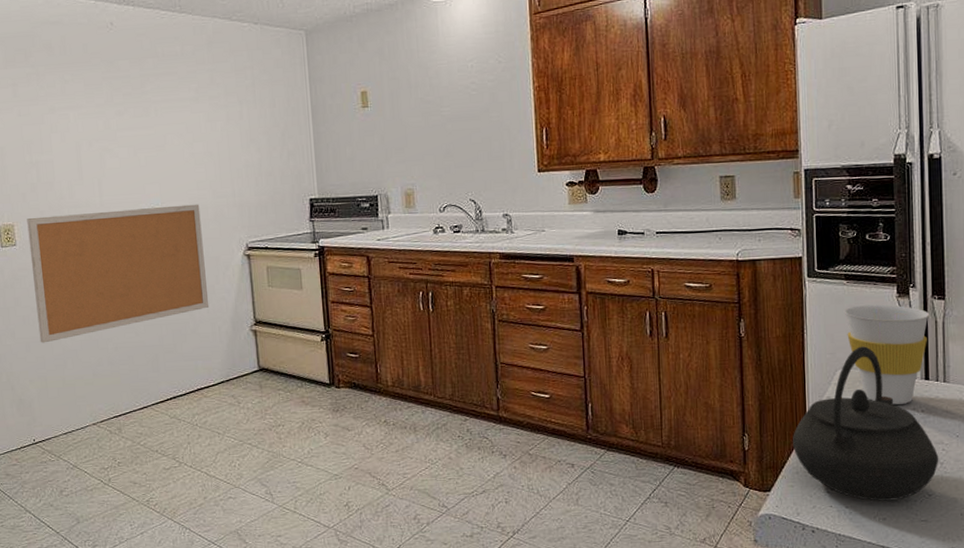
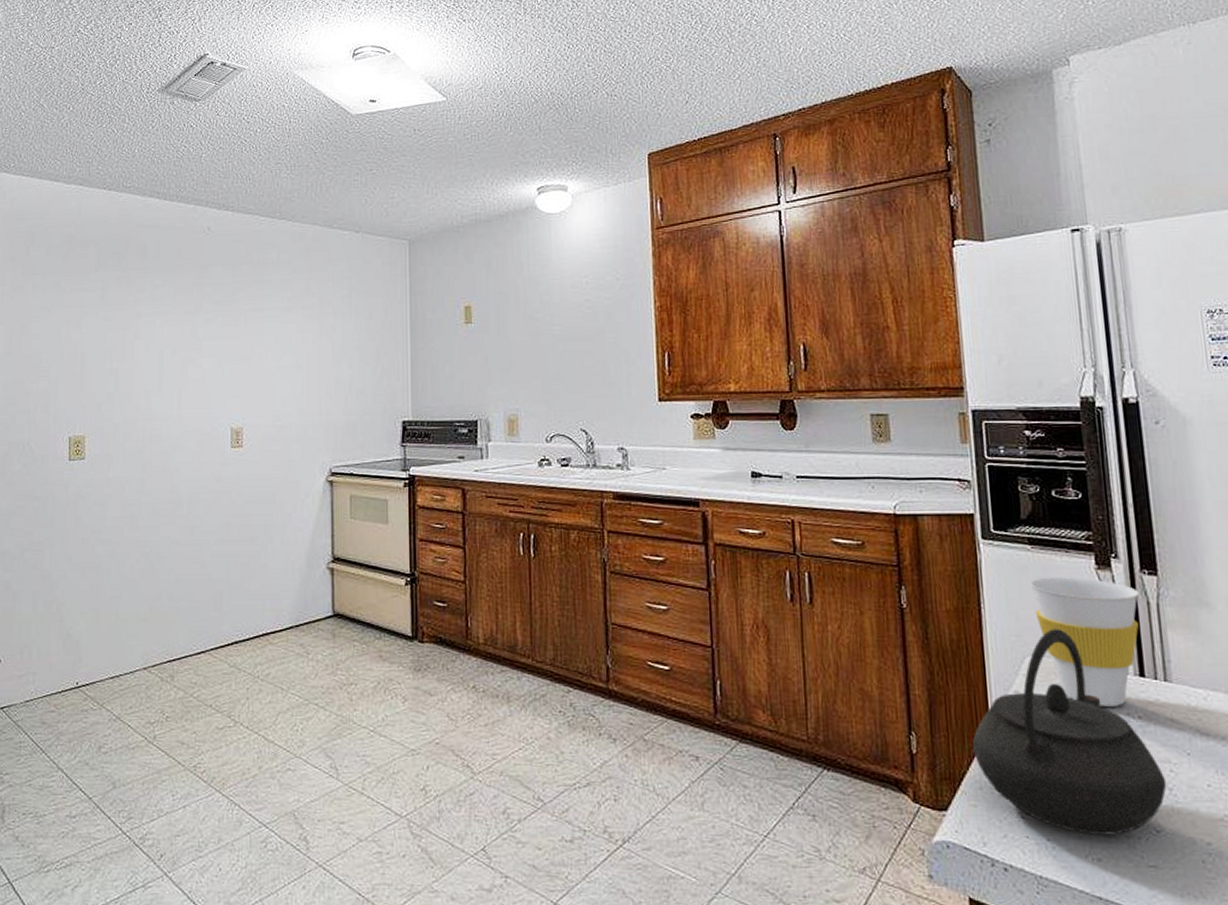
bulletin board: present [27,204,209,343] -> none [97,422,284,570]

